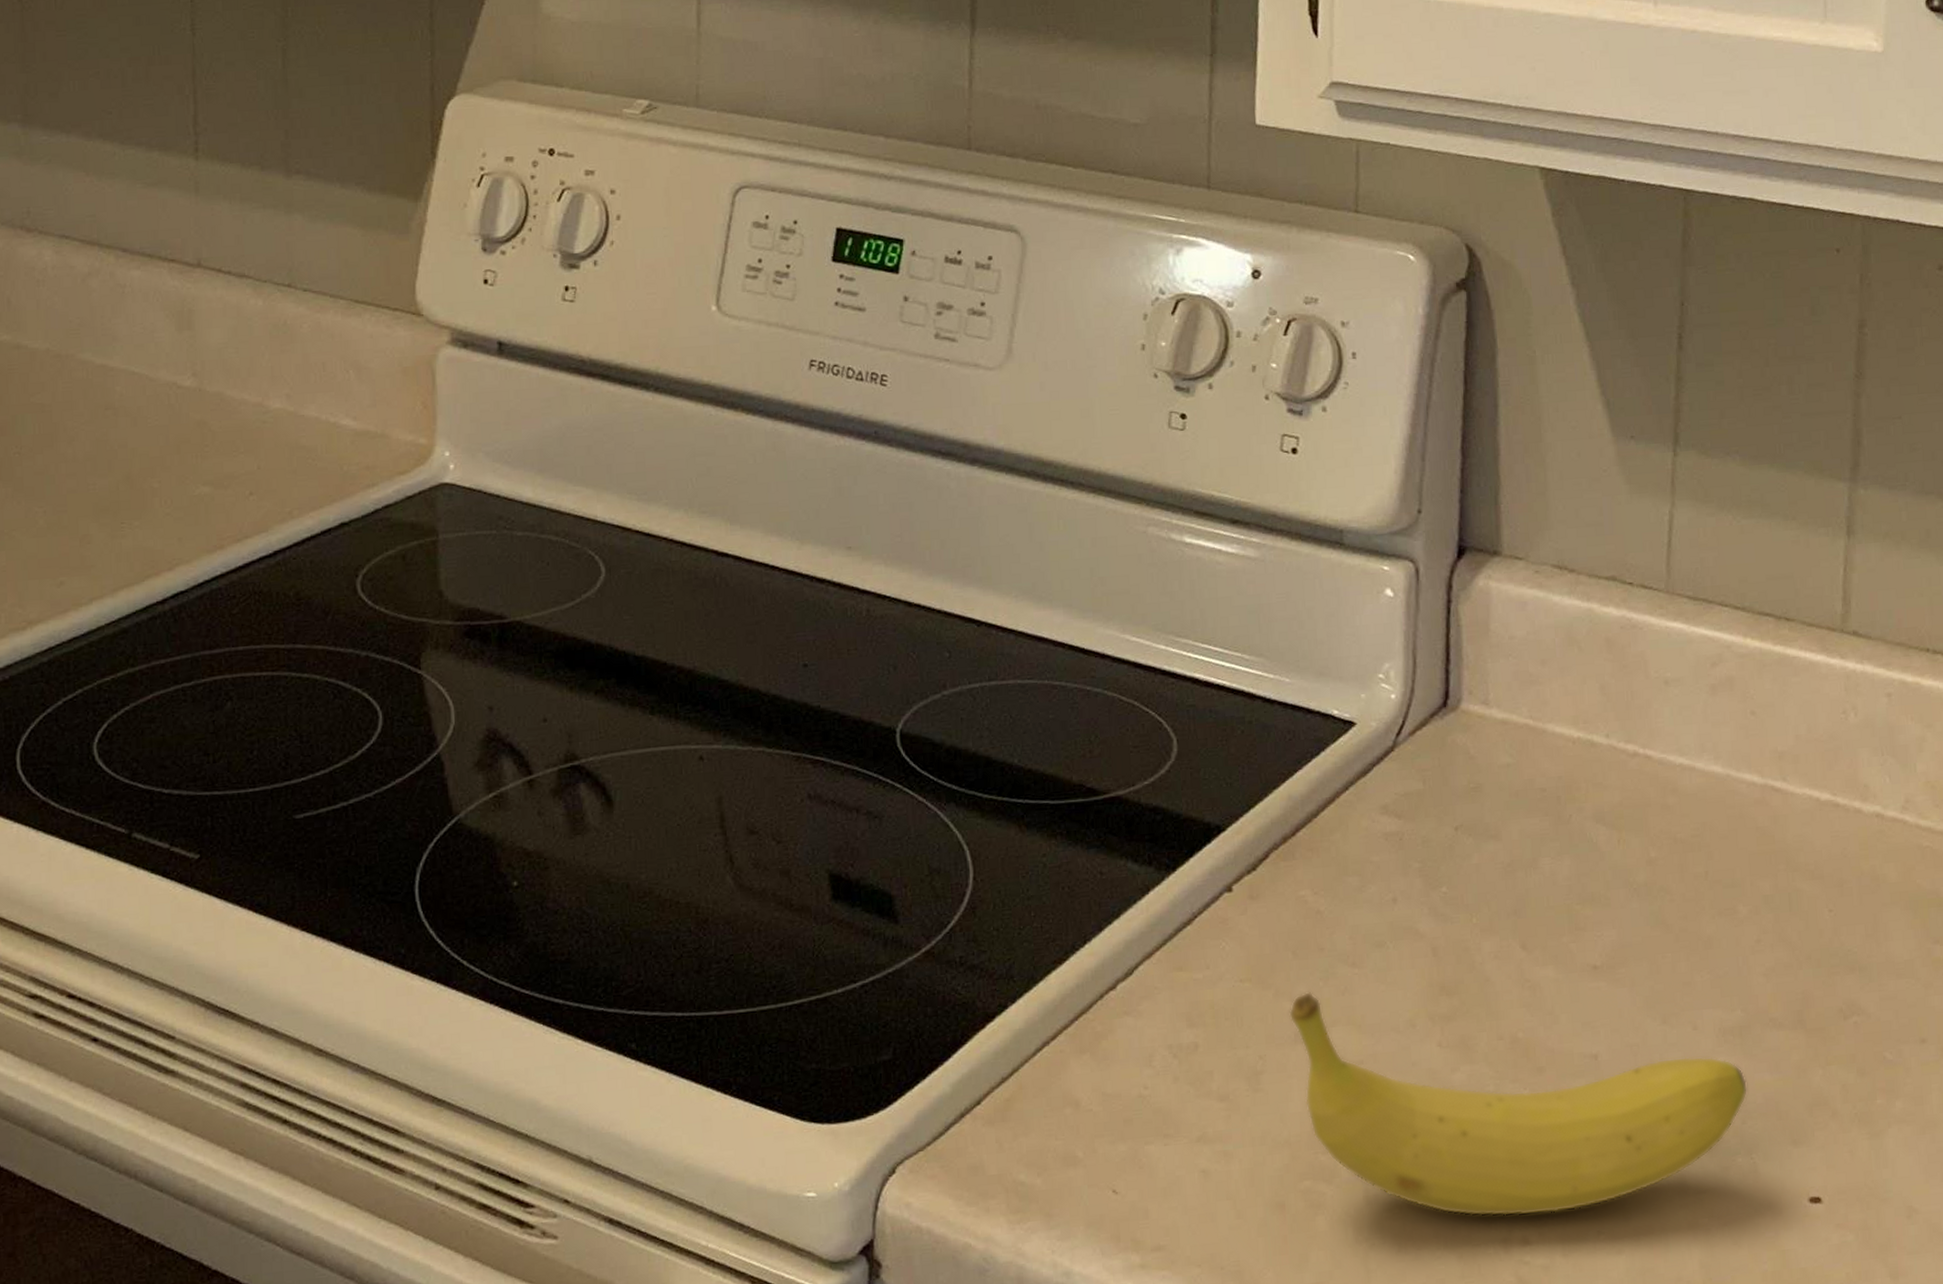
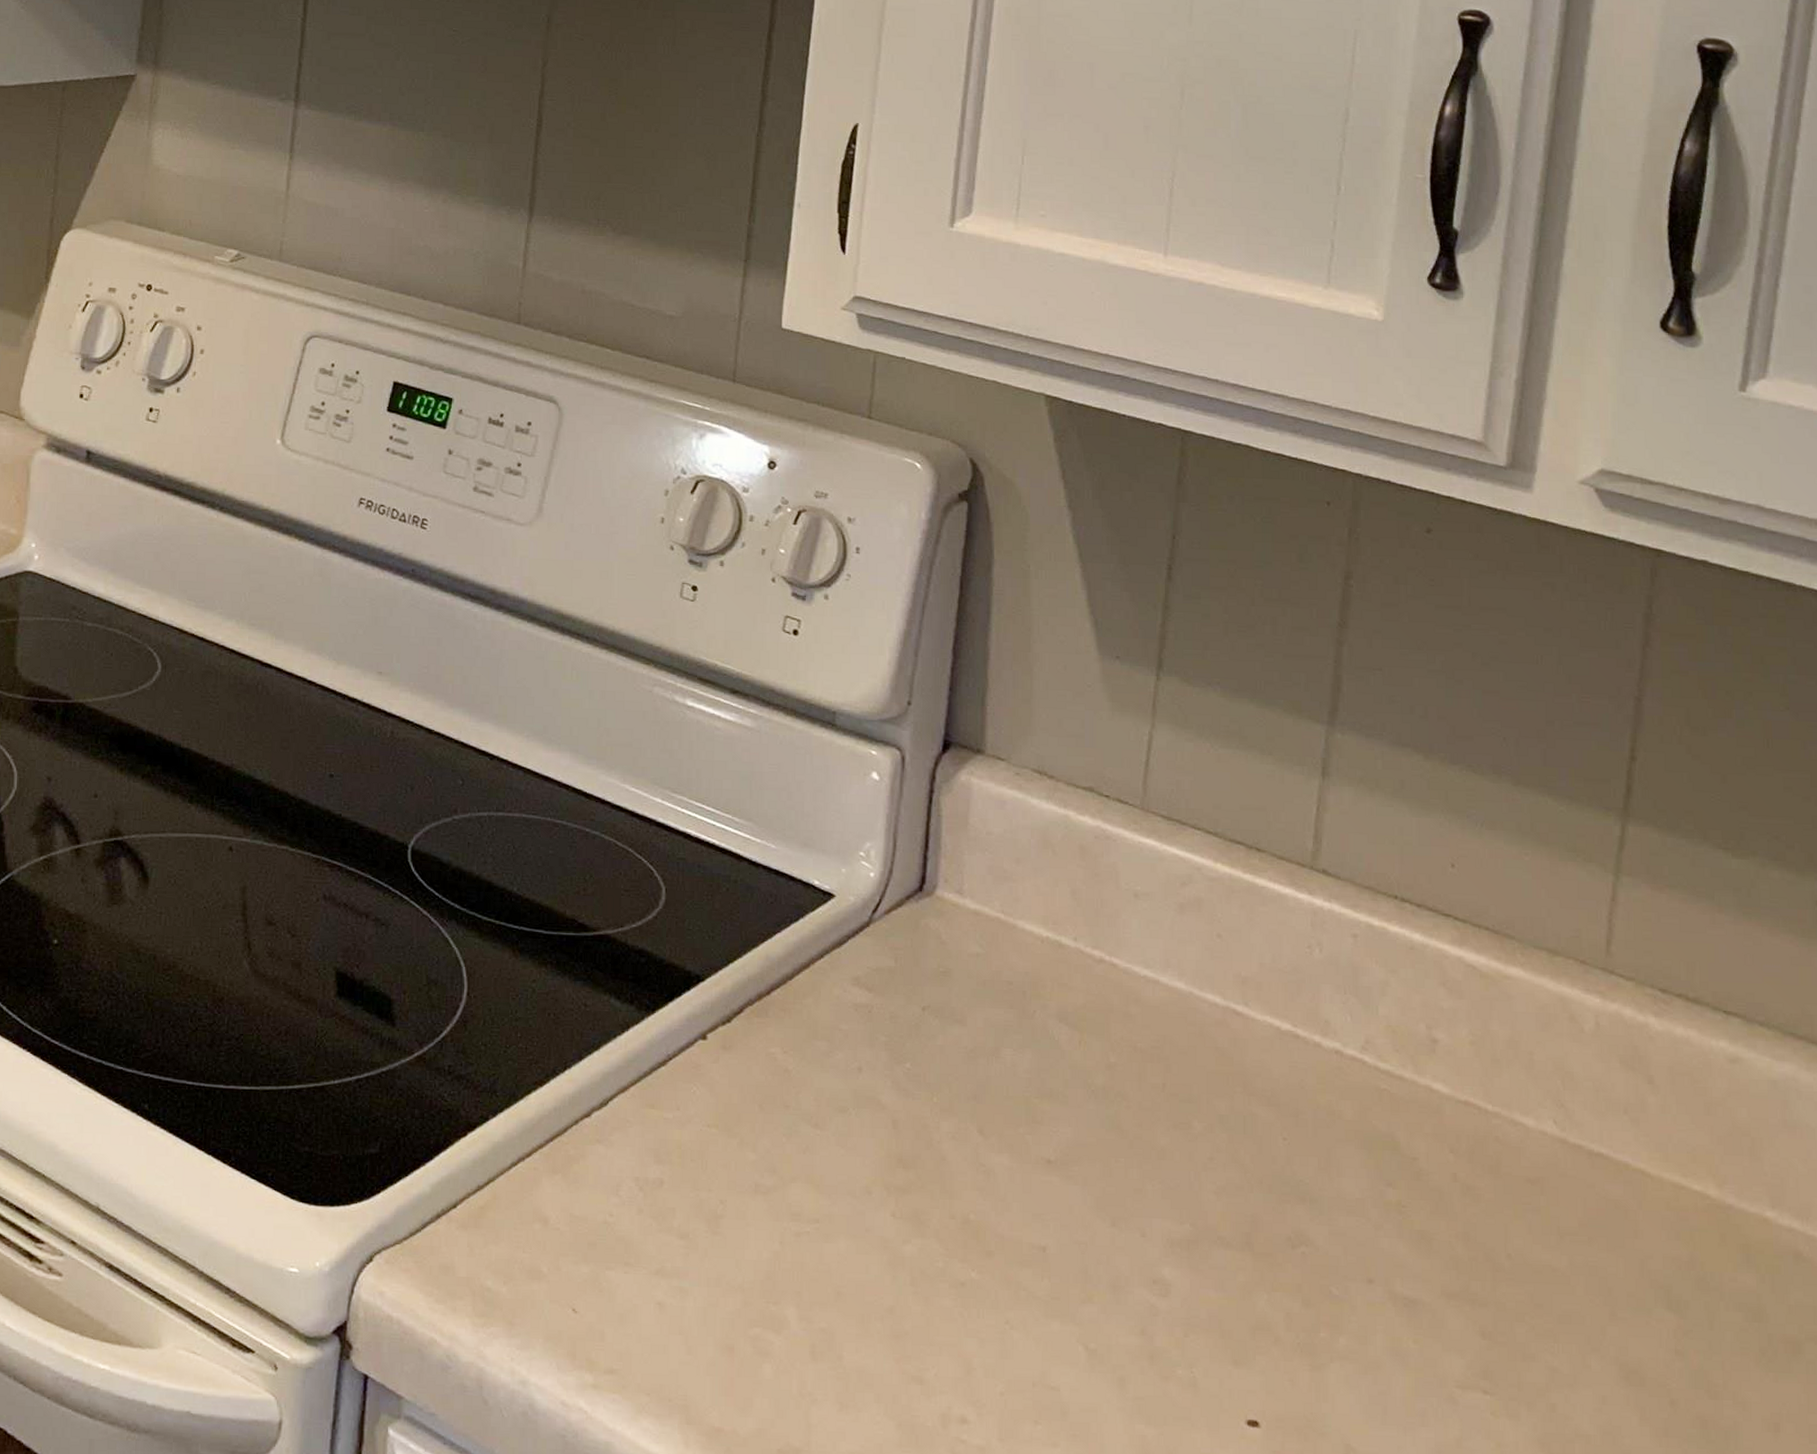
fruit: present [1289,992,1748,1217] -> none [751,1146,1192,1397]

